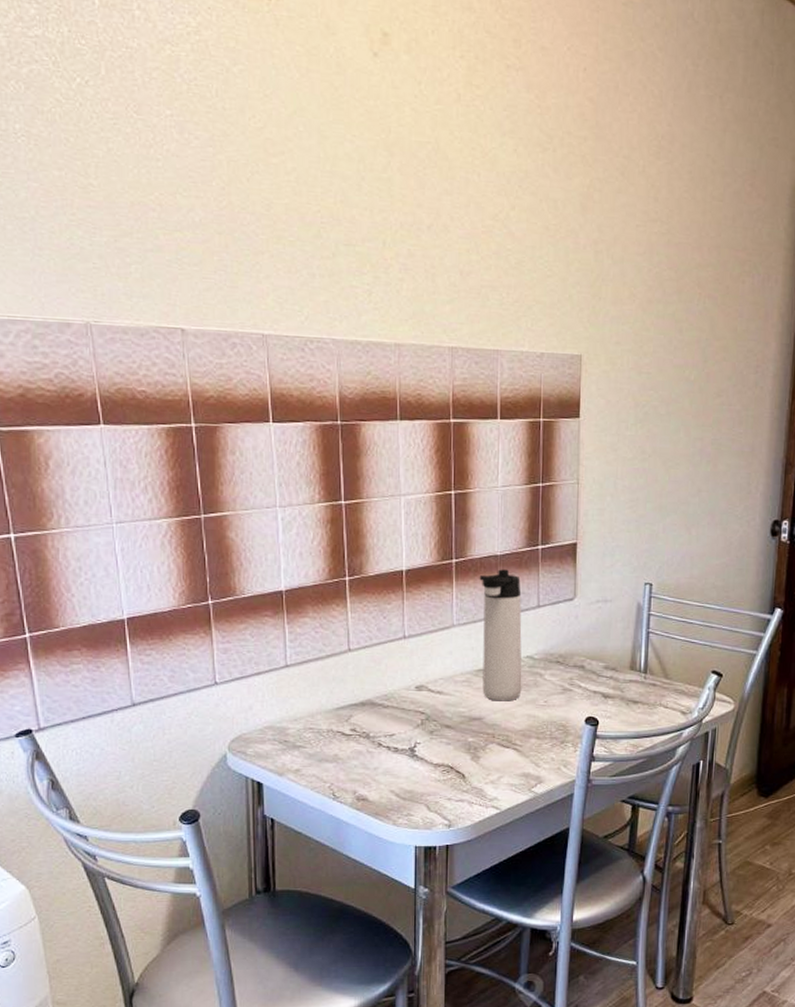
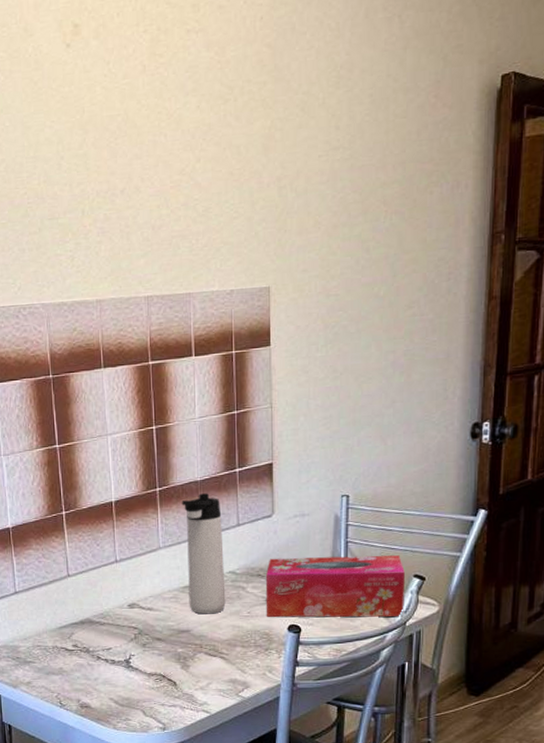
tissue box: none [563,645,703,714] -> present [265,555,405,618]

